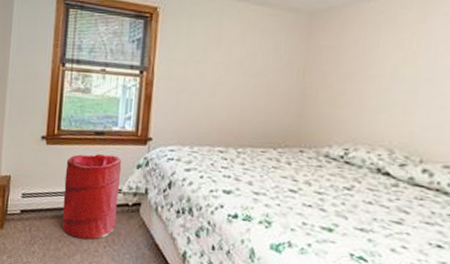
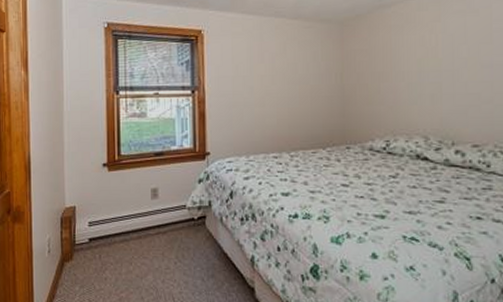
laundry hamper: present [62,154,122,240] -> none [129,173,184,259]

